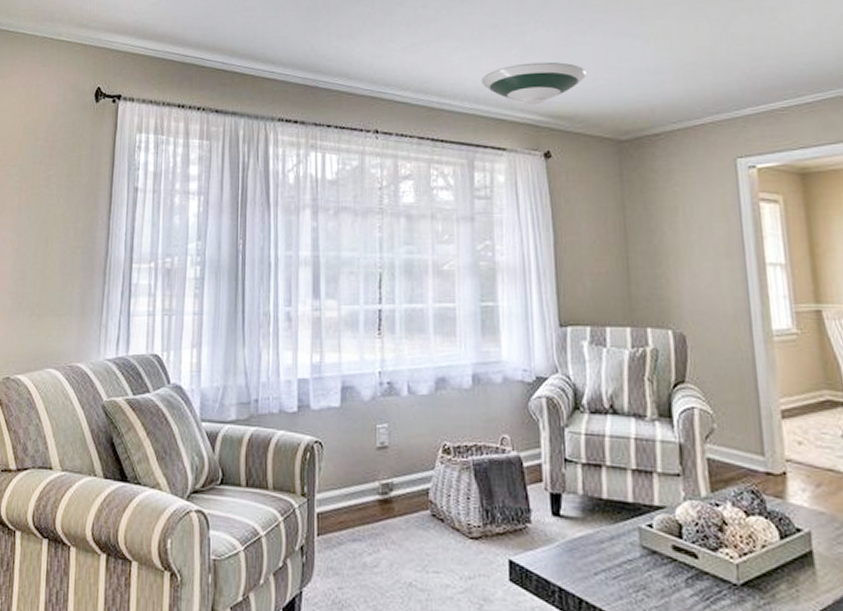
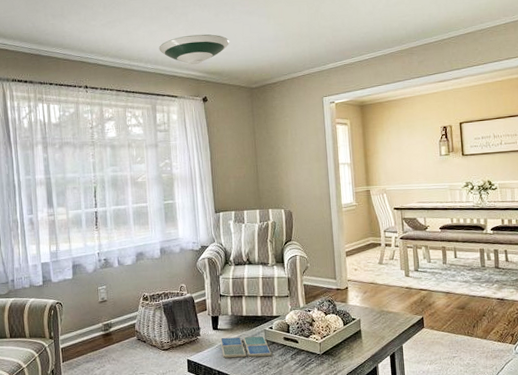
drink coaster: none [563,530,651,576] -> present [220,336,272,358]

